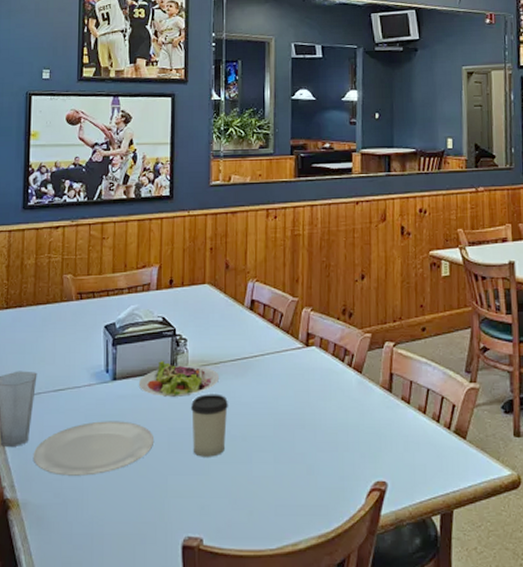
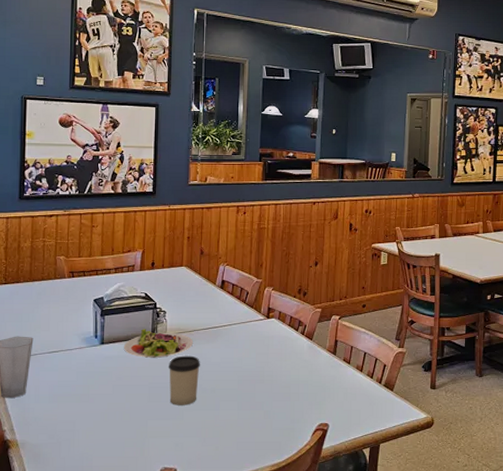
plate: present [33,421,155,476] -> none [30,377,137,421]

